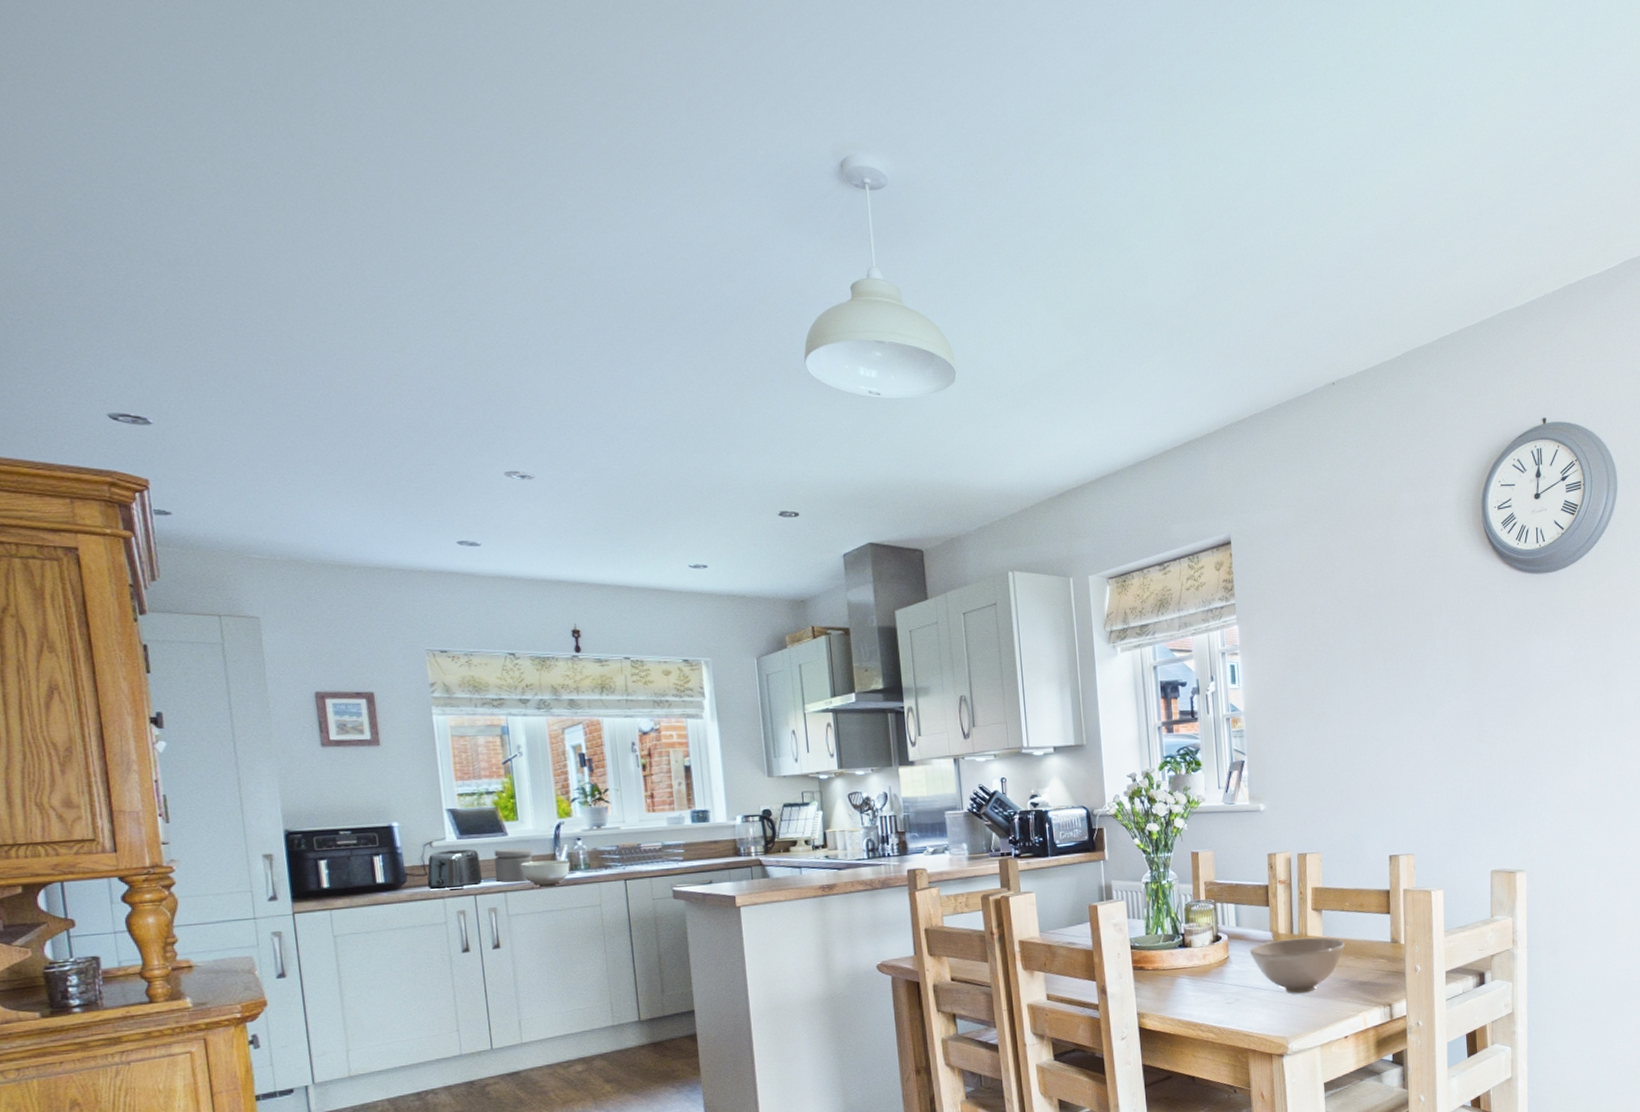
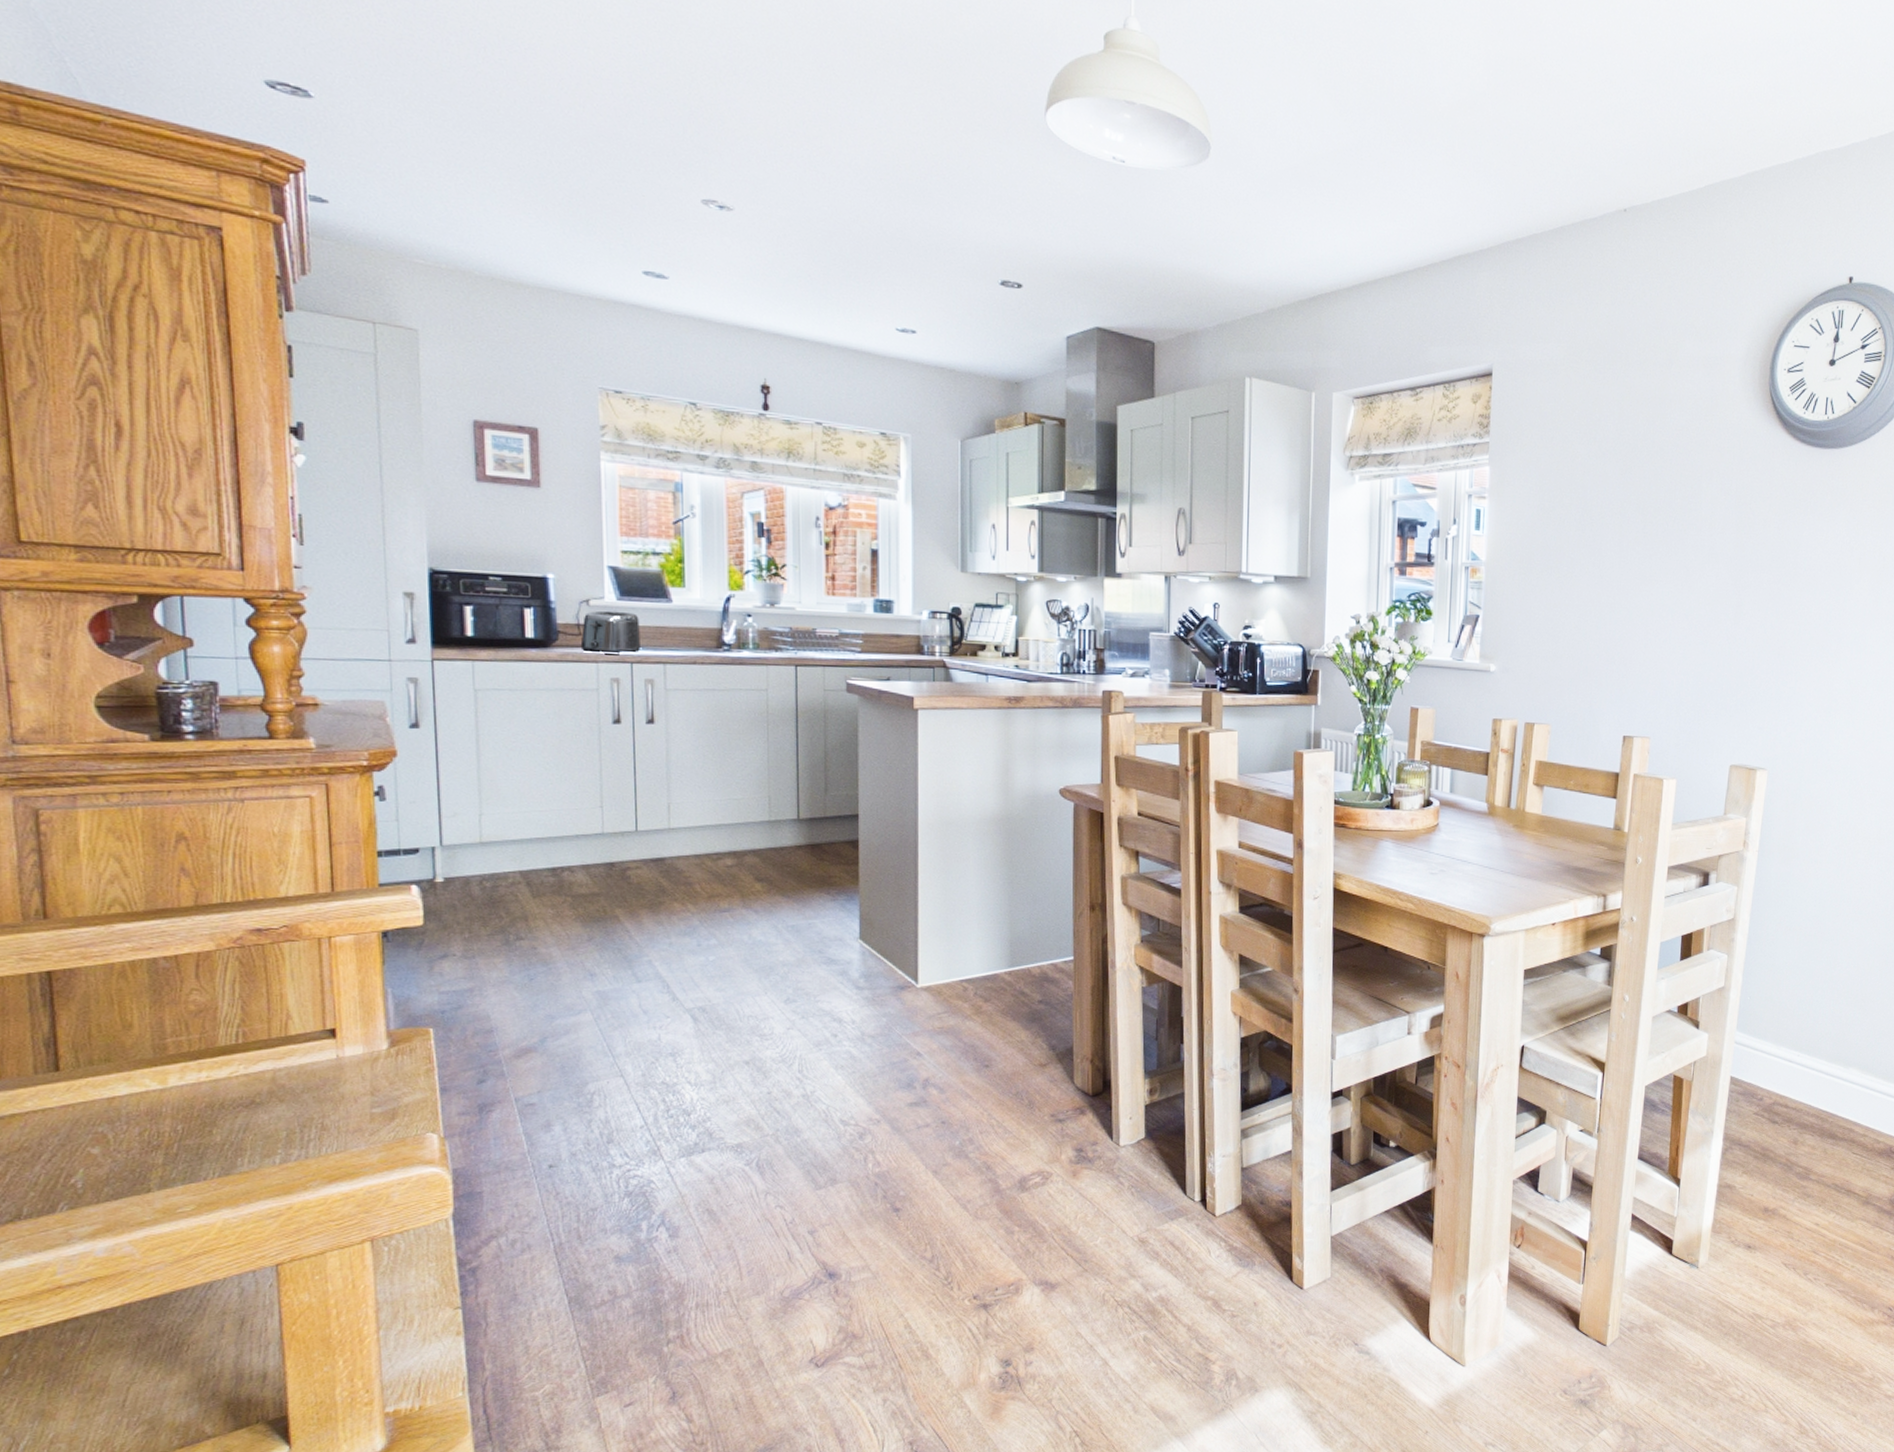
jar: present [493,847,533,884] -> none [655,616,697,656]
bowl: present [520,859,571,886] -> none [683,633,739,662]
bowl: present [1249,937,1345,994] -> none [1461,812,1564,872]

